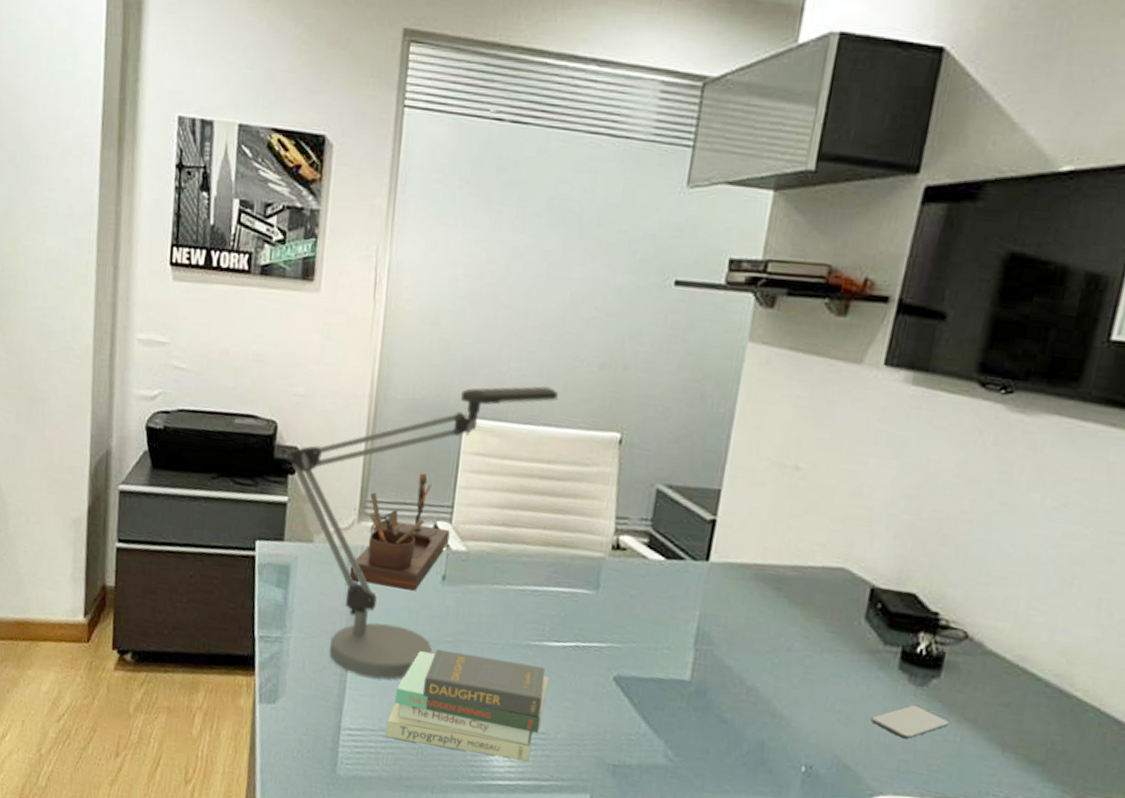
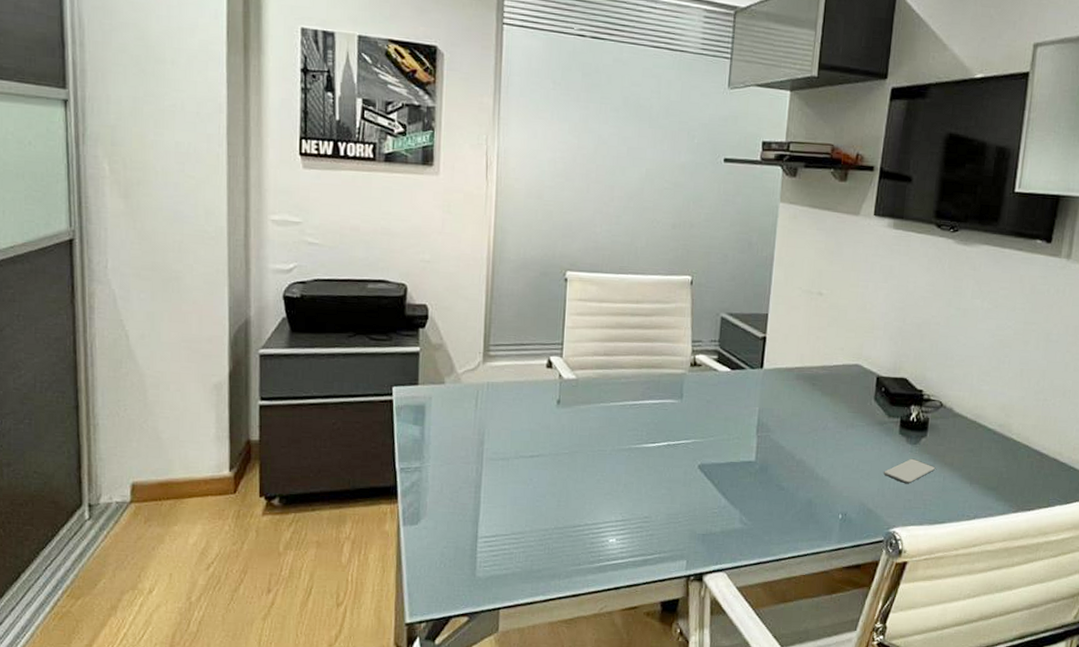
desk lamp: present [286,386,558,679] -> none [416,243,641,491]
desk organizer: present [349,472,450,591] -> none [478,318,561,415]
books: present [386,649,550,762] -> none [517,460,649,542]

